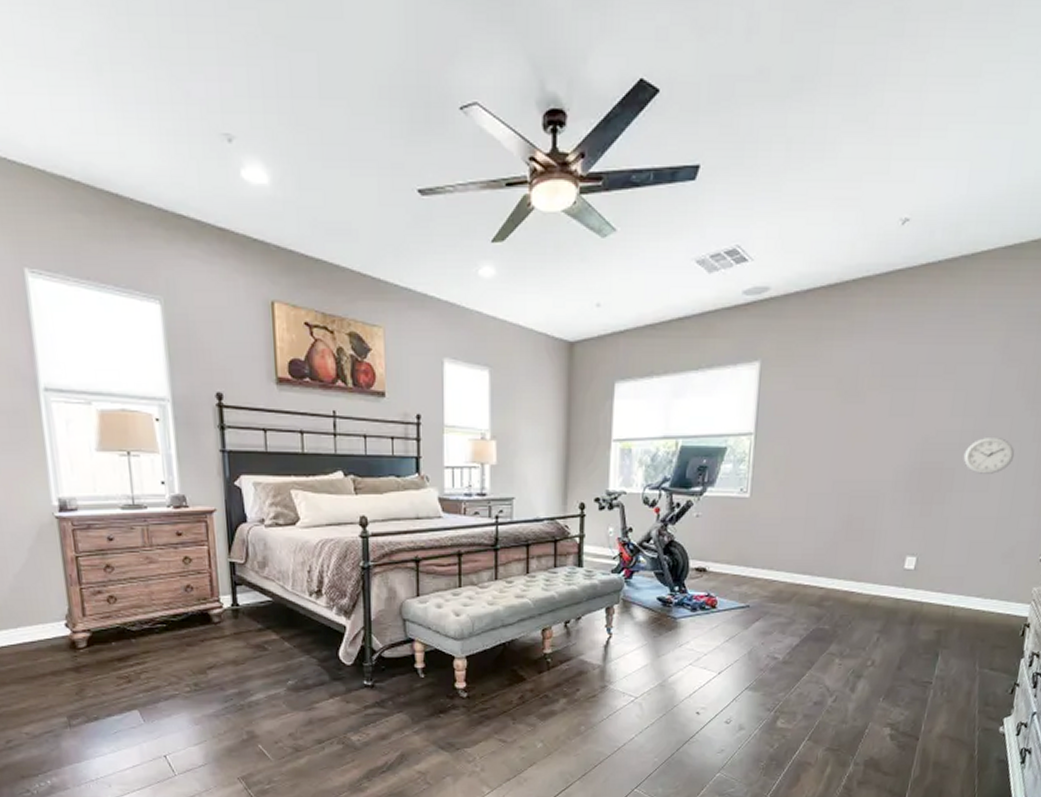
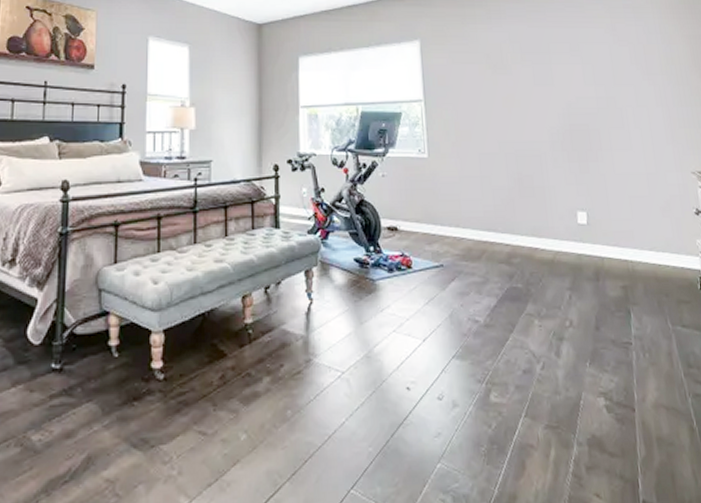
wall clock: present [963,436,1015,474] -> none [603,102,646,134]

